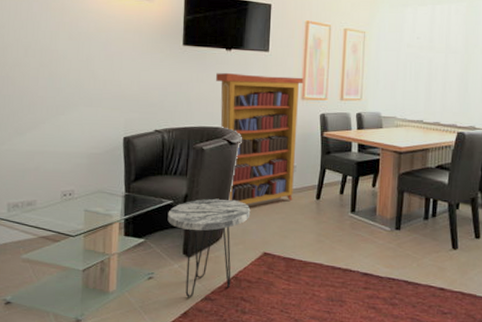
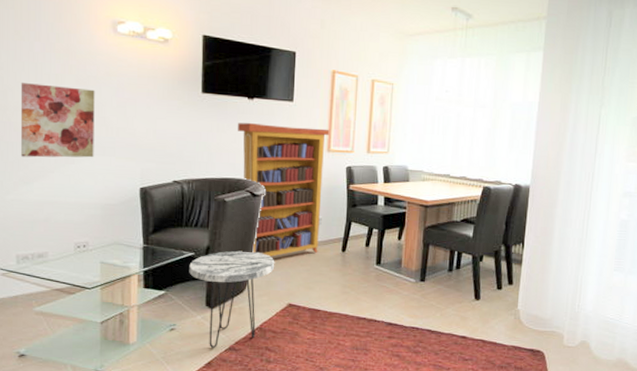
wall art: none [16,40,85,110] -> present [20,83,95,158]

